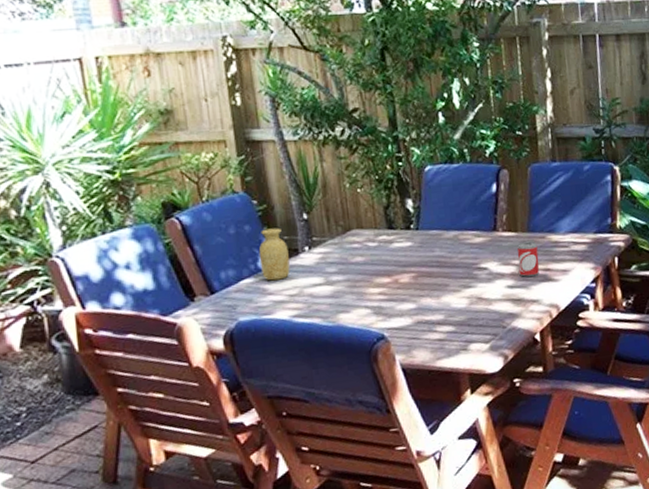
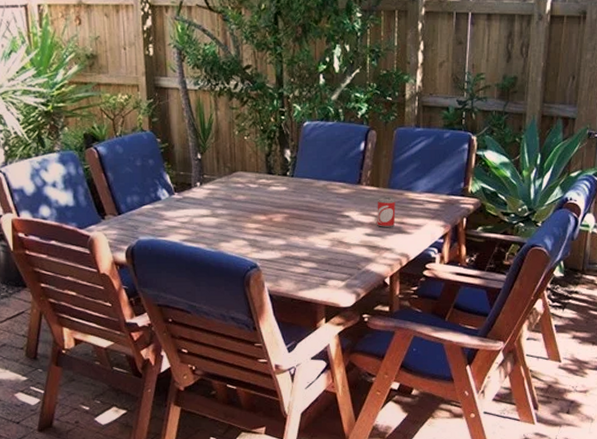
vase: present [258,228,290,281] -> none [159,164,184,209]

